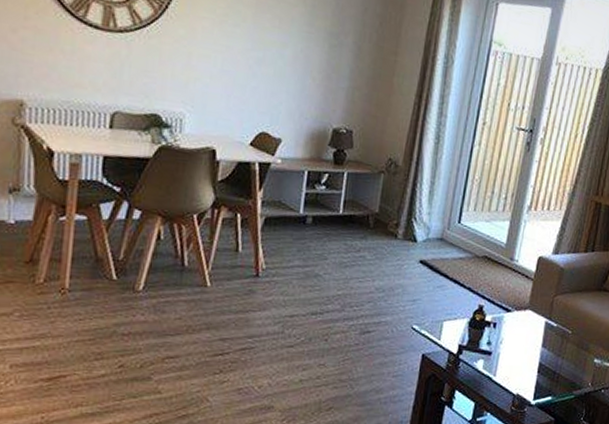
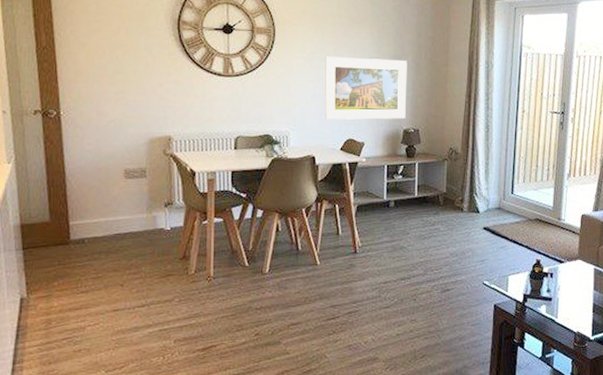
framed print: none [233,21,347,115] -> present [324,56,407,120]

